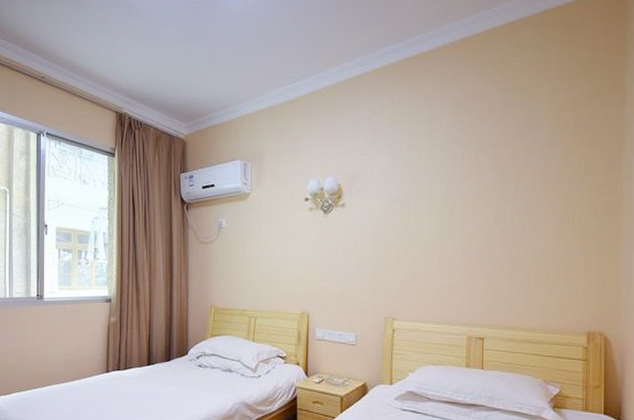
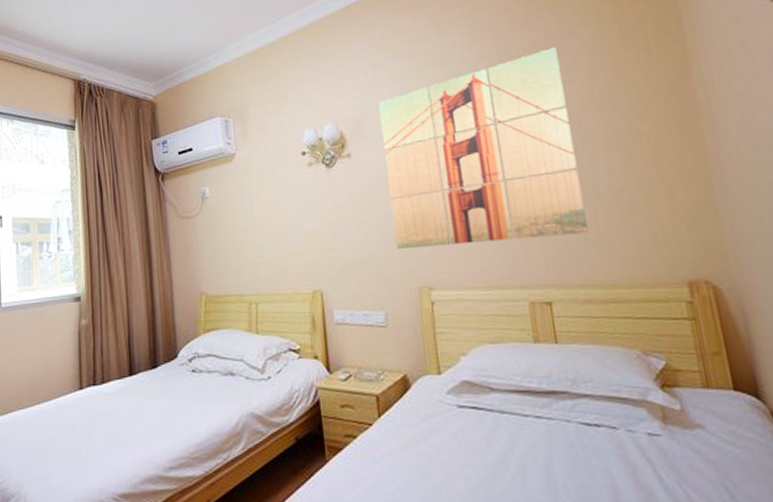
wall art: none [371,134,522,287] -> present [377,47,588,250]

